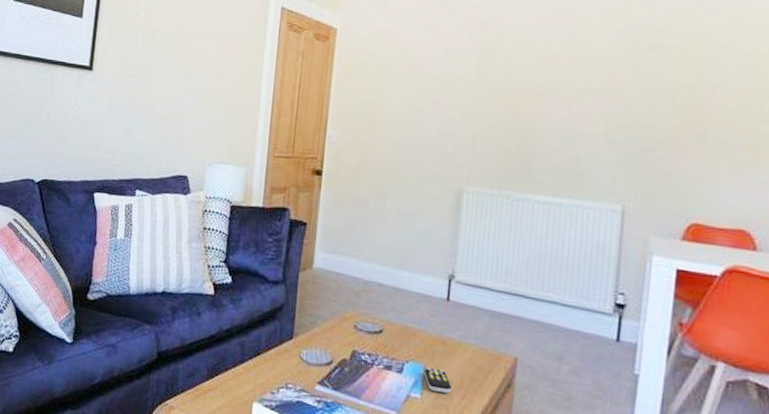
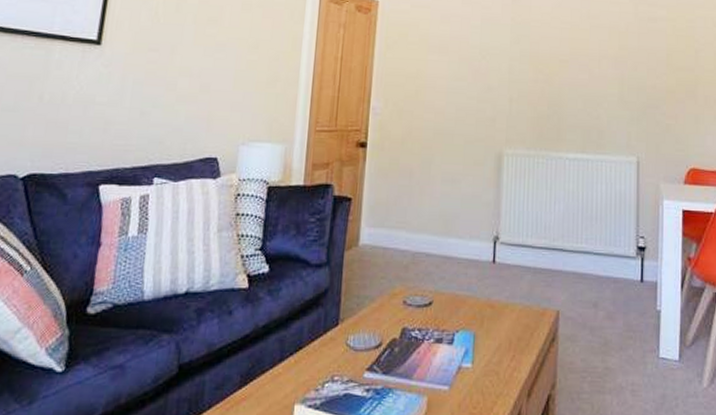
remote control: present [424,368,452,394] -> none [475,334,501,358]

